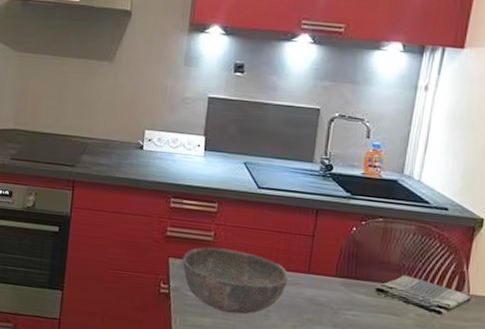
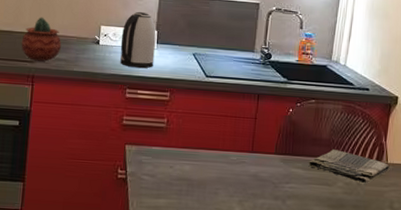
flowerpot: none [62,119,104,166] -> present [21,17,62,62]
kettle: none [165,115,204,177] -> present [120,11,156,69]
bowl: present [182,247,288,315] -> none [138,133,234,194]

